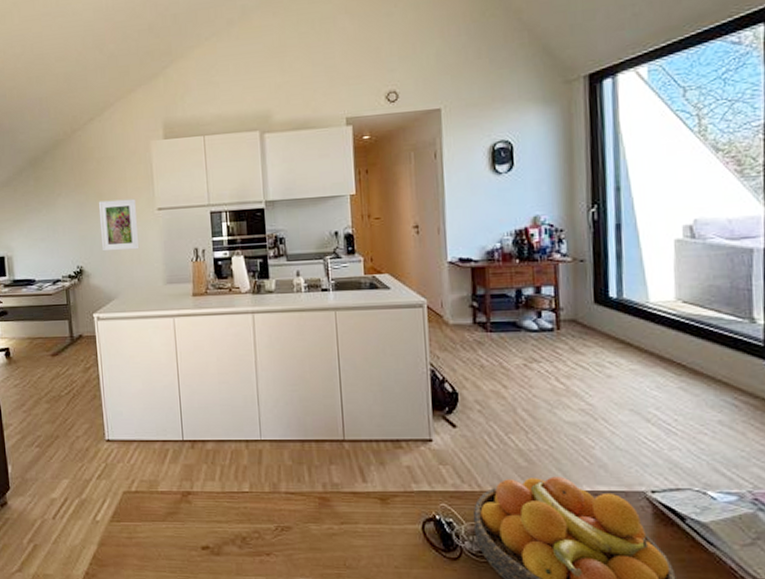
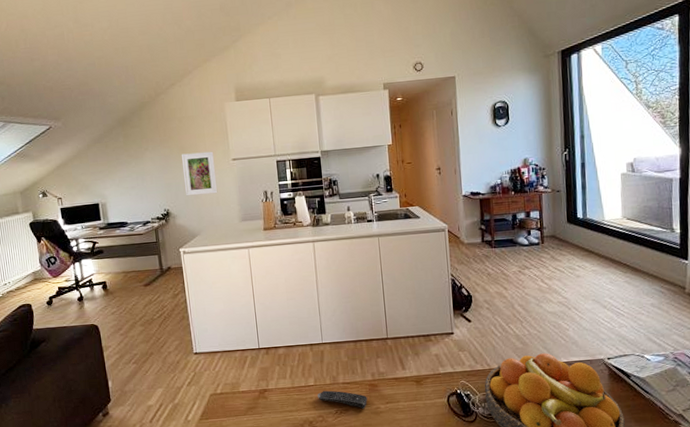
remote control: none [252,500,316,528] -> present [317,390,367,409]

